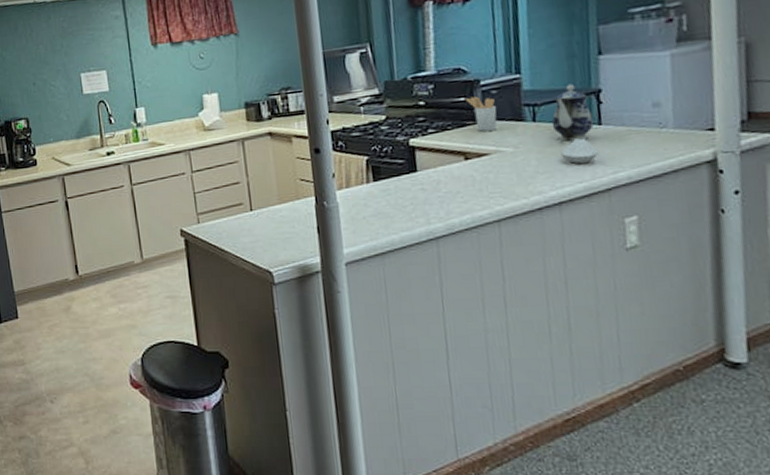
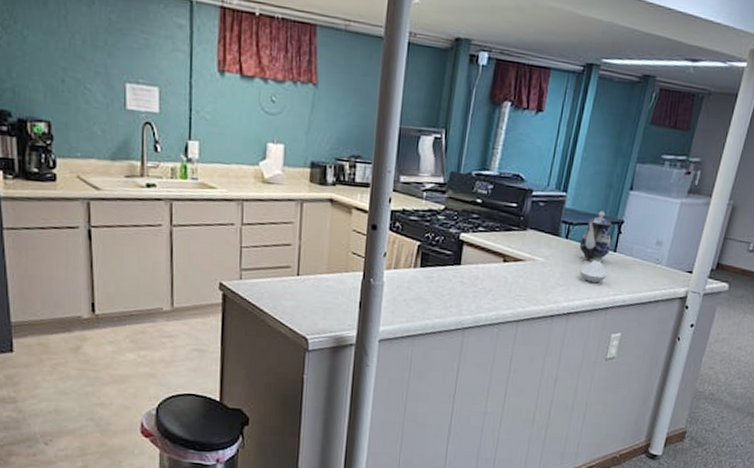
utensil holder: present [465,96,497,132] -> none [516,204,541,240]

